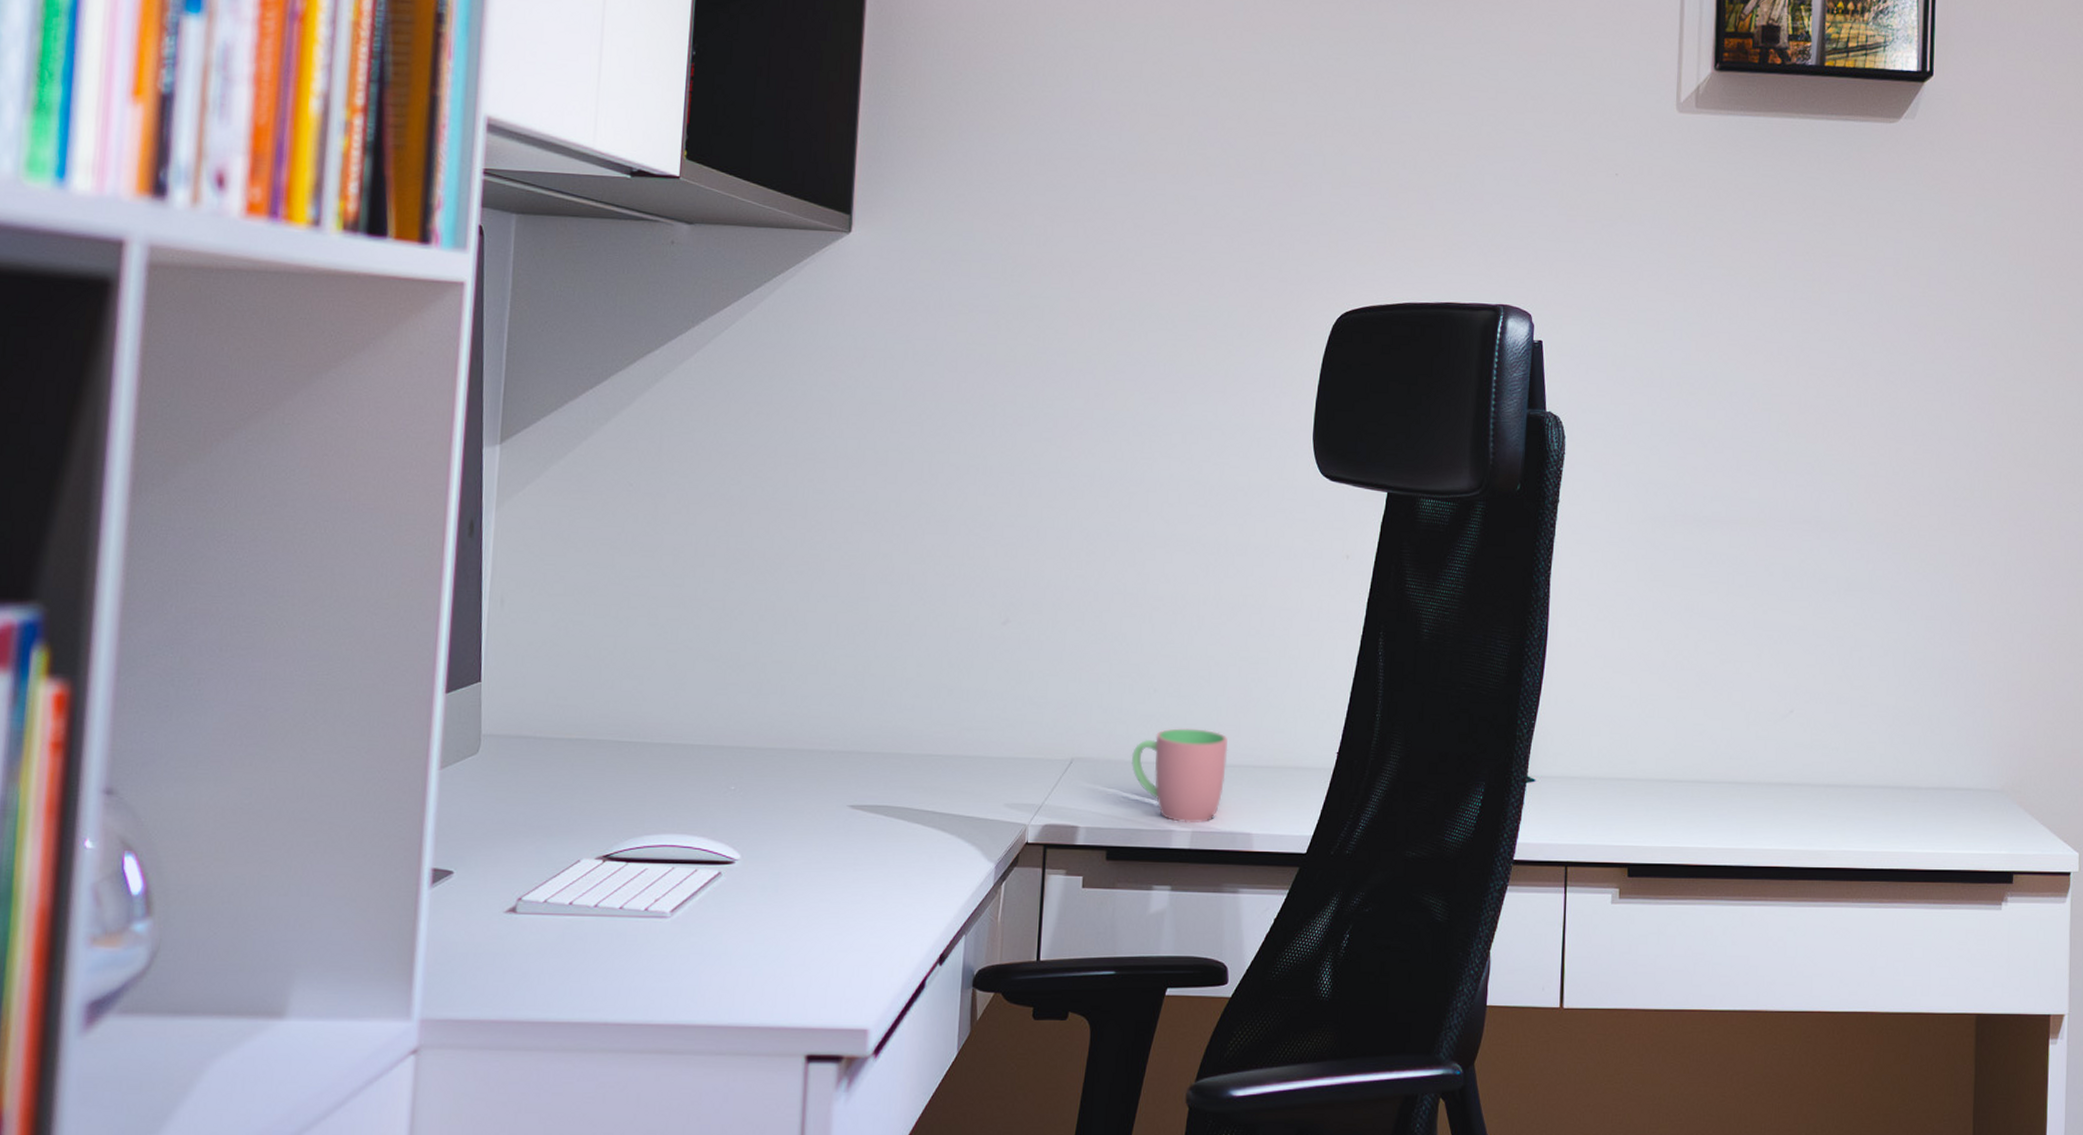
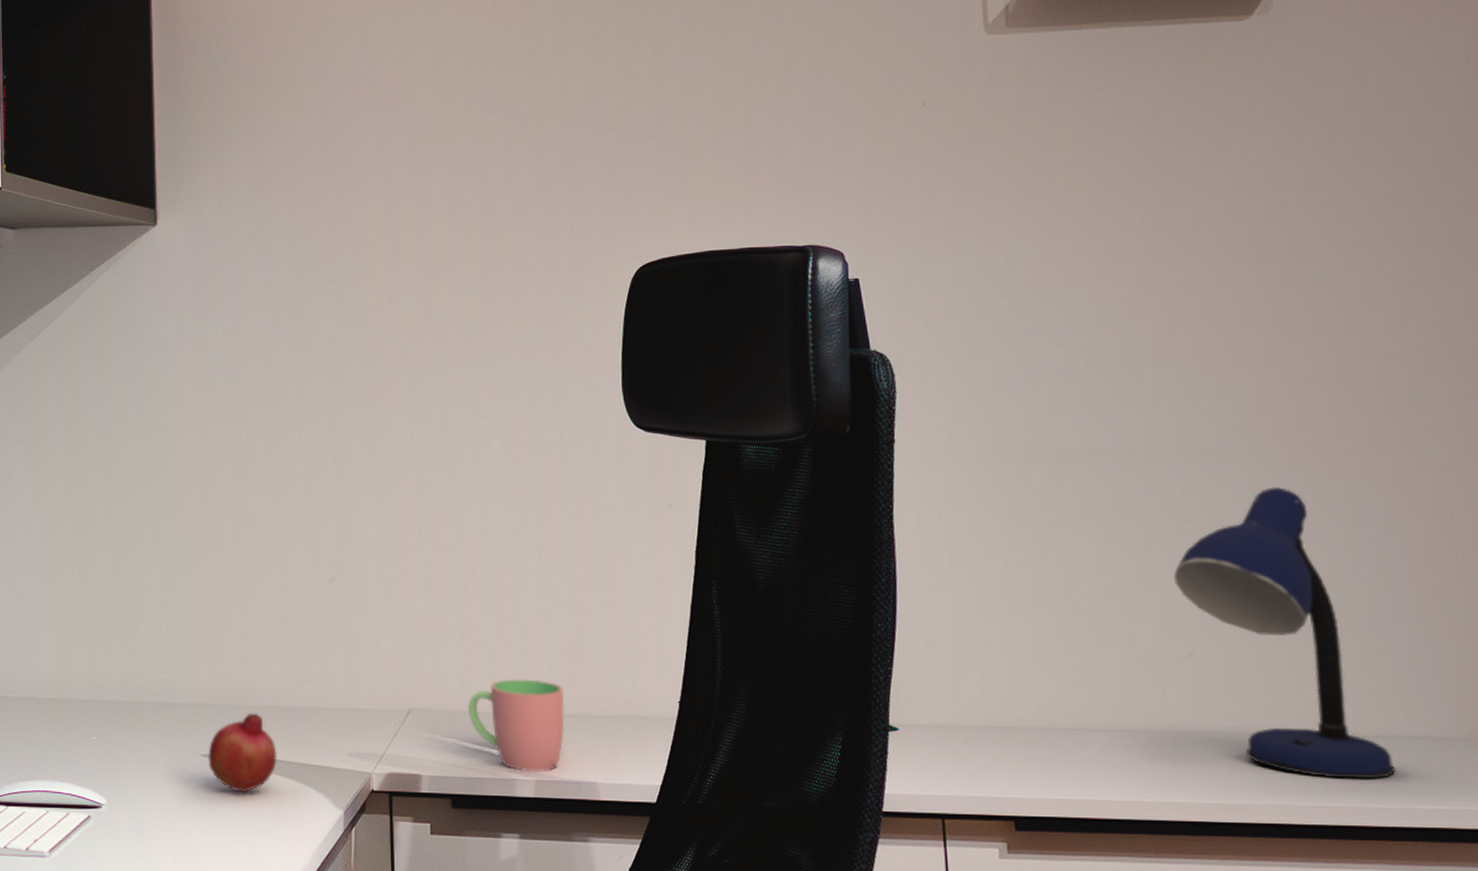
fruit: none [856,761,931,845] -> present [208,713,277,792]
desk lamp: none [1784,558,1944,827] -> present [1174,487,1396,779]

